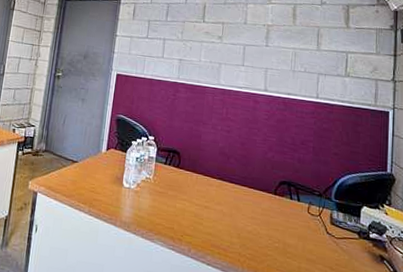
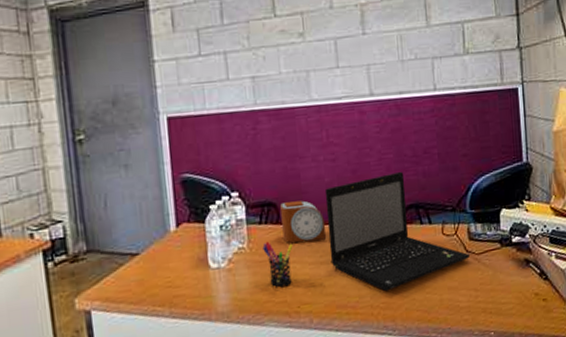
pen holder: none [163,178,186,217] -> present [262,241,293,288]
alarm clock: none [180,153,214,189] -> present [280,200,326,243]
laptop: none [213,151,329,246] -> present [324,171,470,292]

